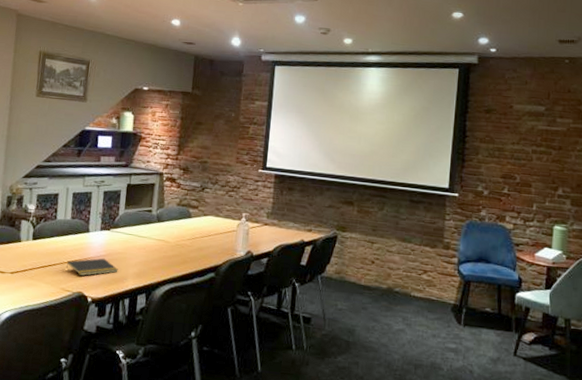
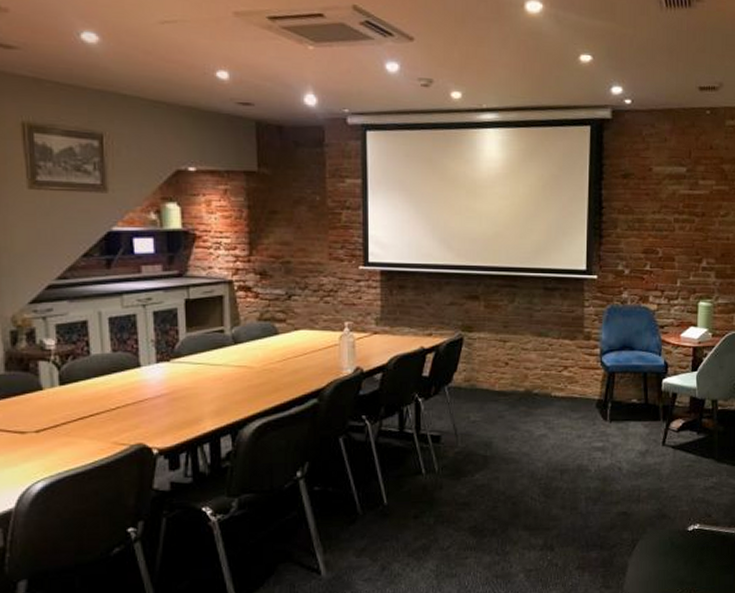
notepad: present [66,258,118,277] -> none [116,397,189,424]

